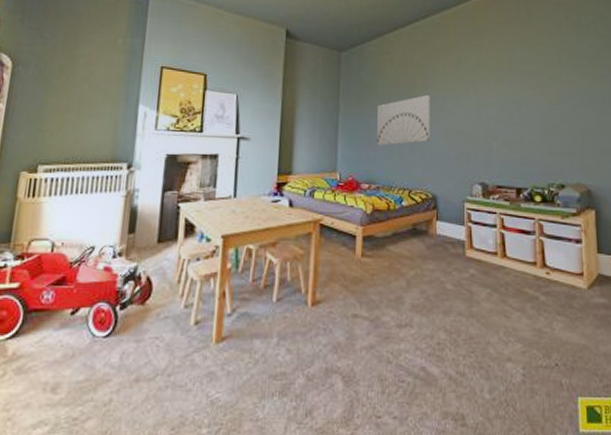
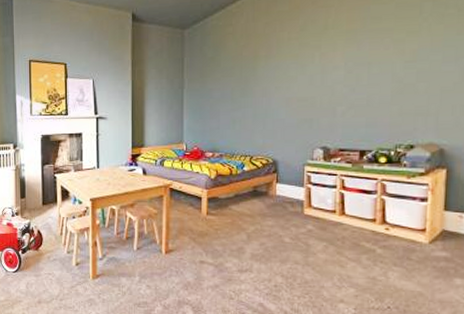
wall art: present [376,94,430,146] -> none [219,64,273,117]

